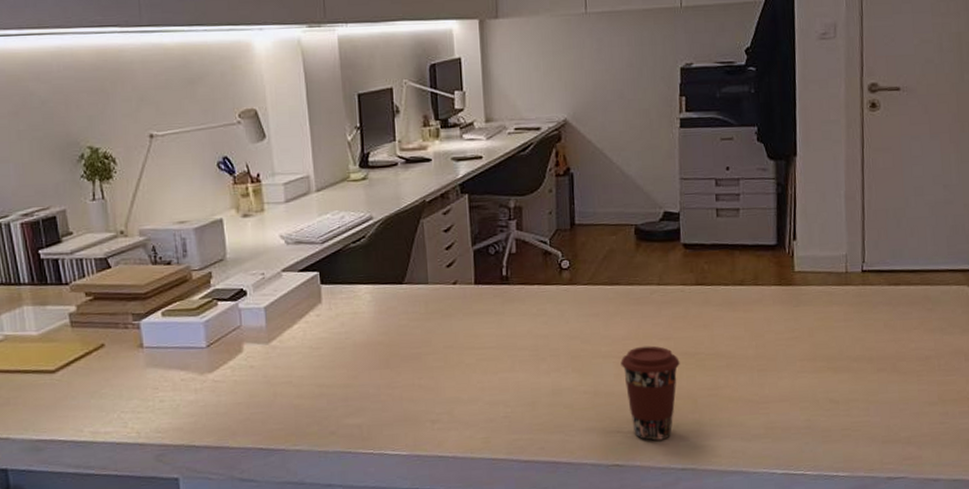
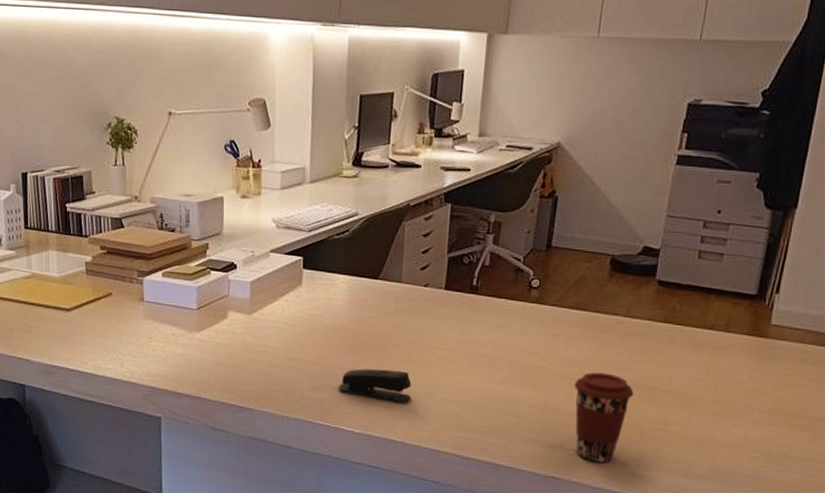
stapler: none [376,378,457,413] -> present [338,368,412,403]

